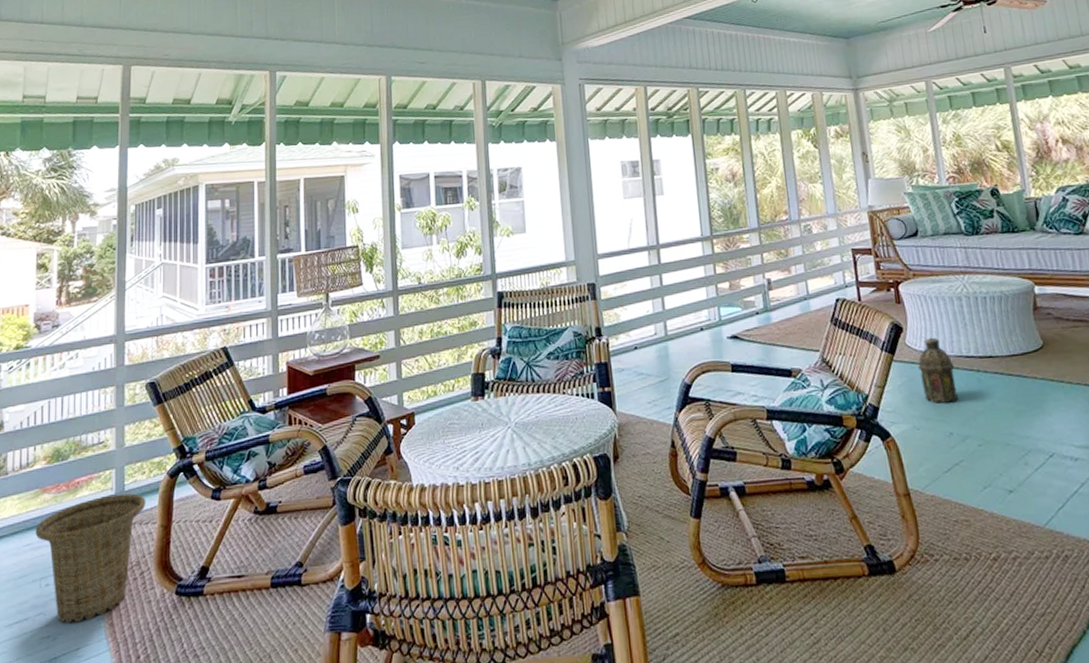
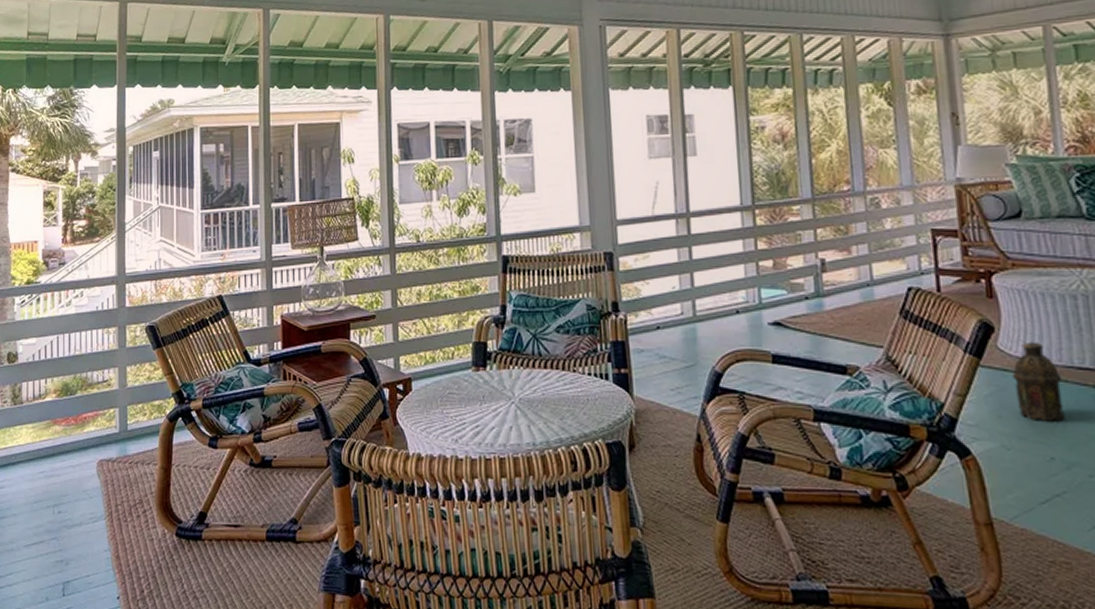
basket: present [35,493,146,623] -> none [48,432,147,551]

